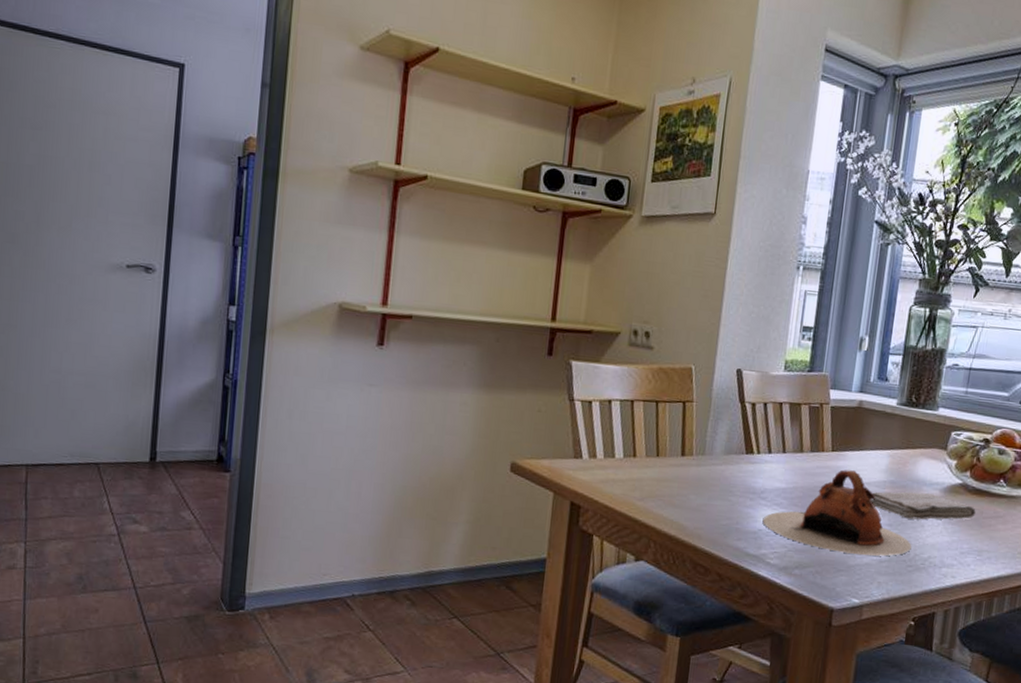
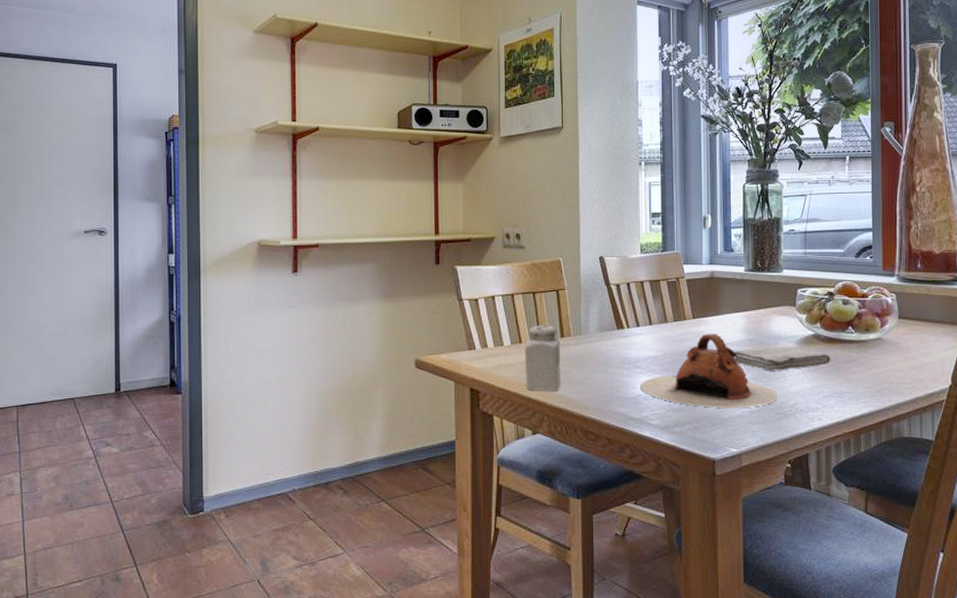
salt shaker: none [634,439,681,516] -> present [525,325,561,391]

